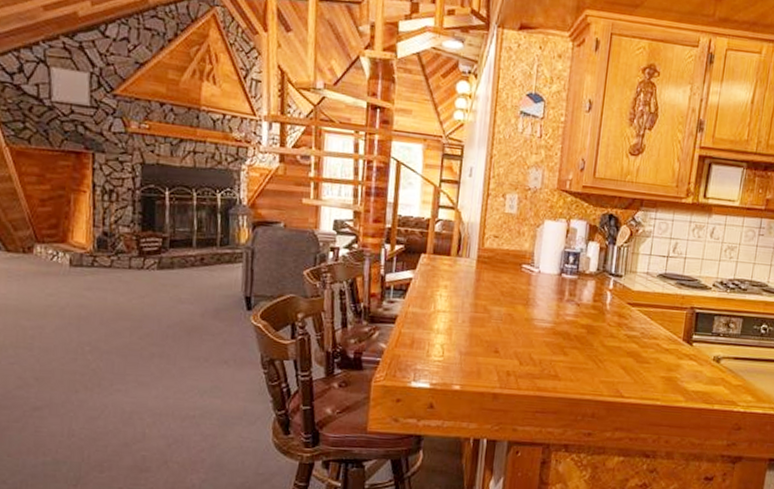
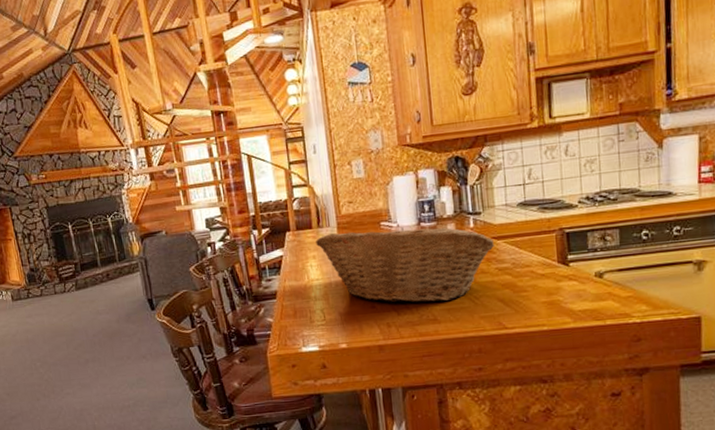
fruit basket: none [451,265,629,359] -> present [316,227,495,303]

